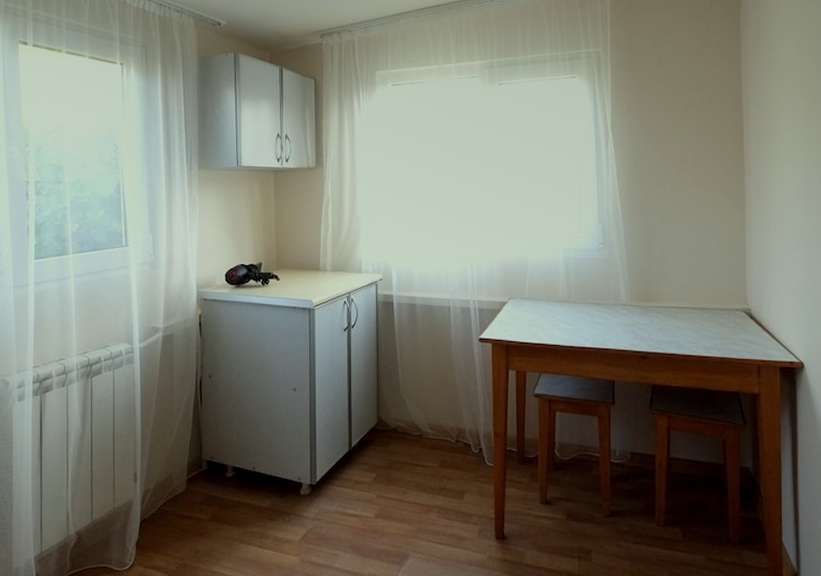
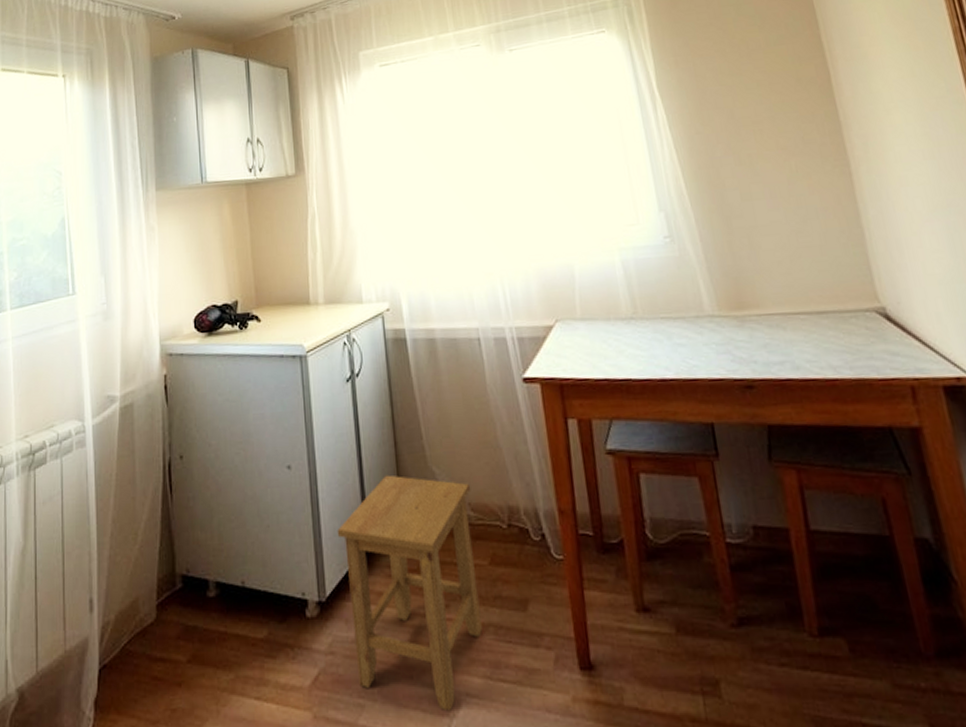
stool: none [328,400,432,562] -> present [337,475,482,712]

